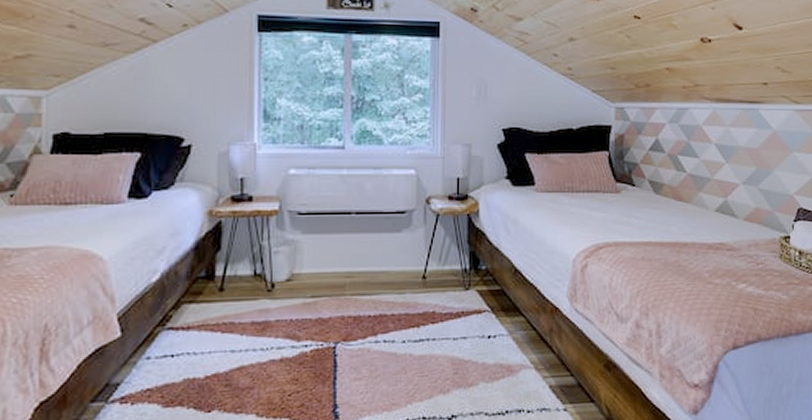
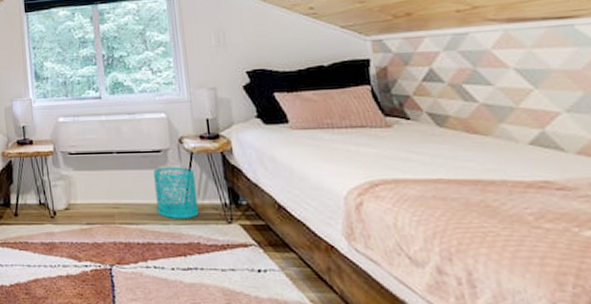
wastebasket: none [394,230,439,287] -> present [153,167,199,218]

